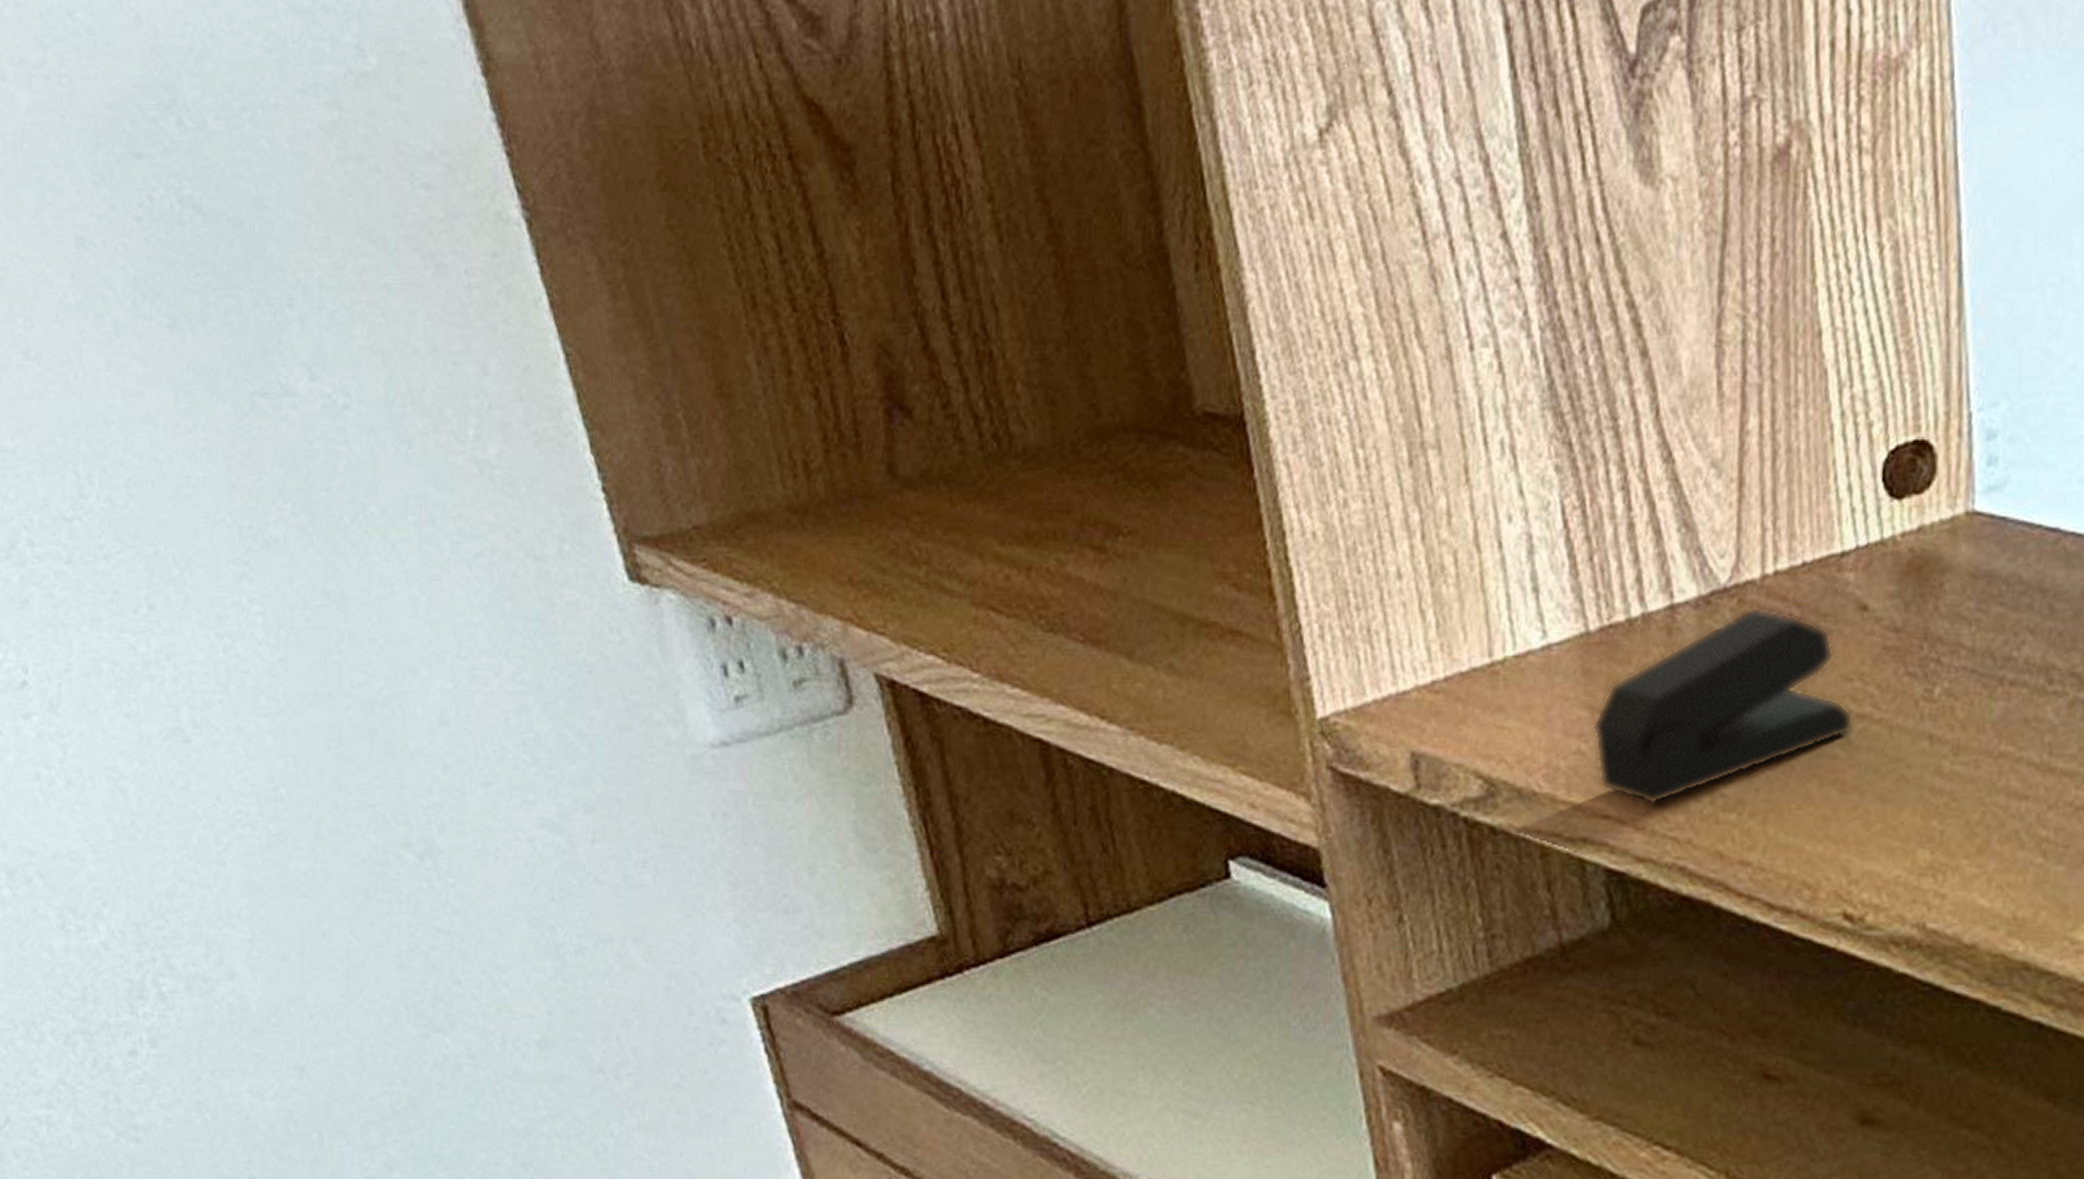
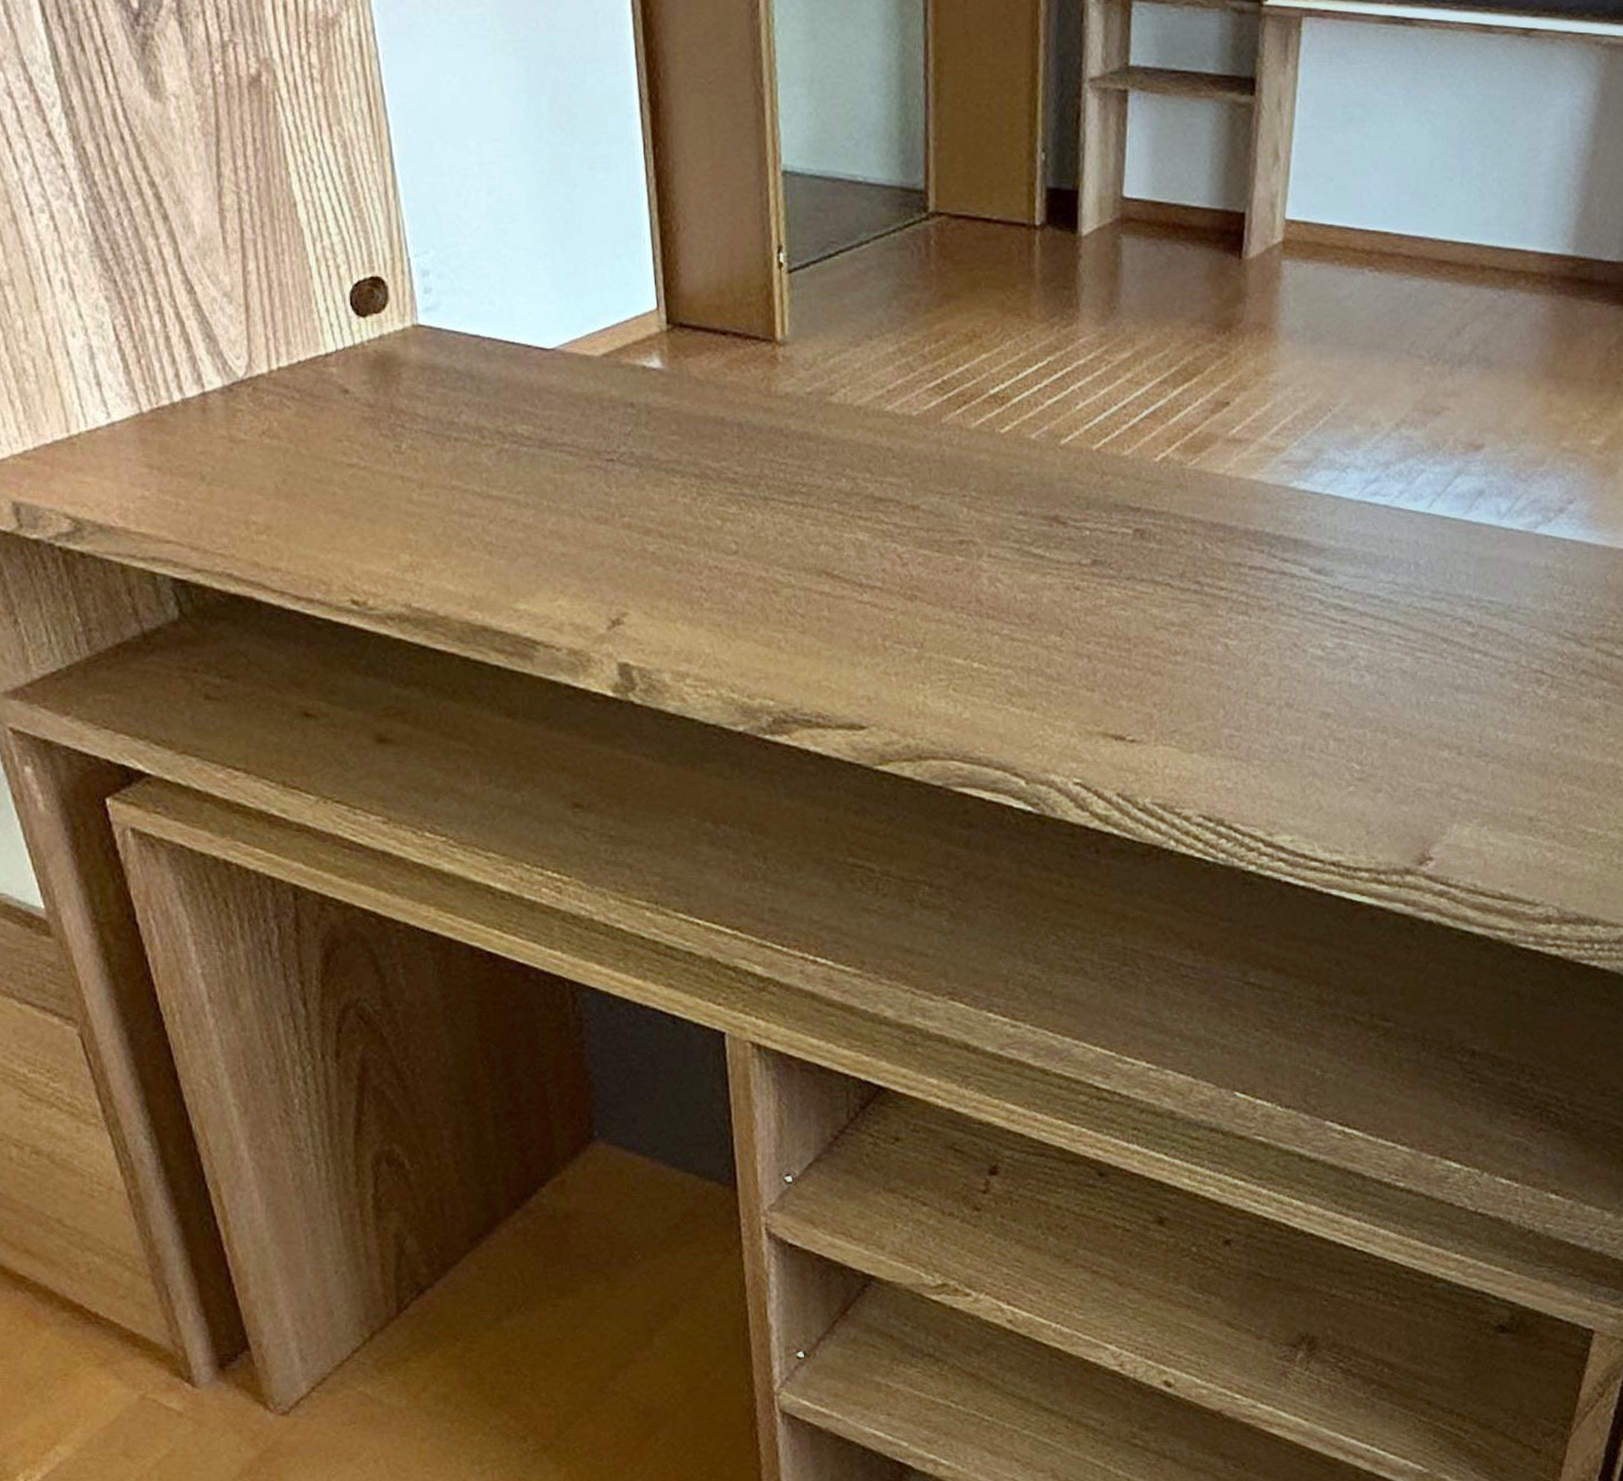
stapler: present [1592,606,1854,805] -> none [152,392,346,532]

